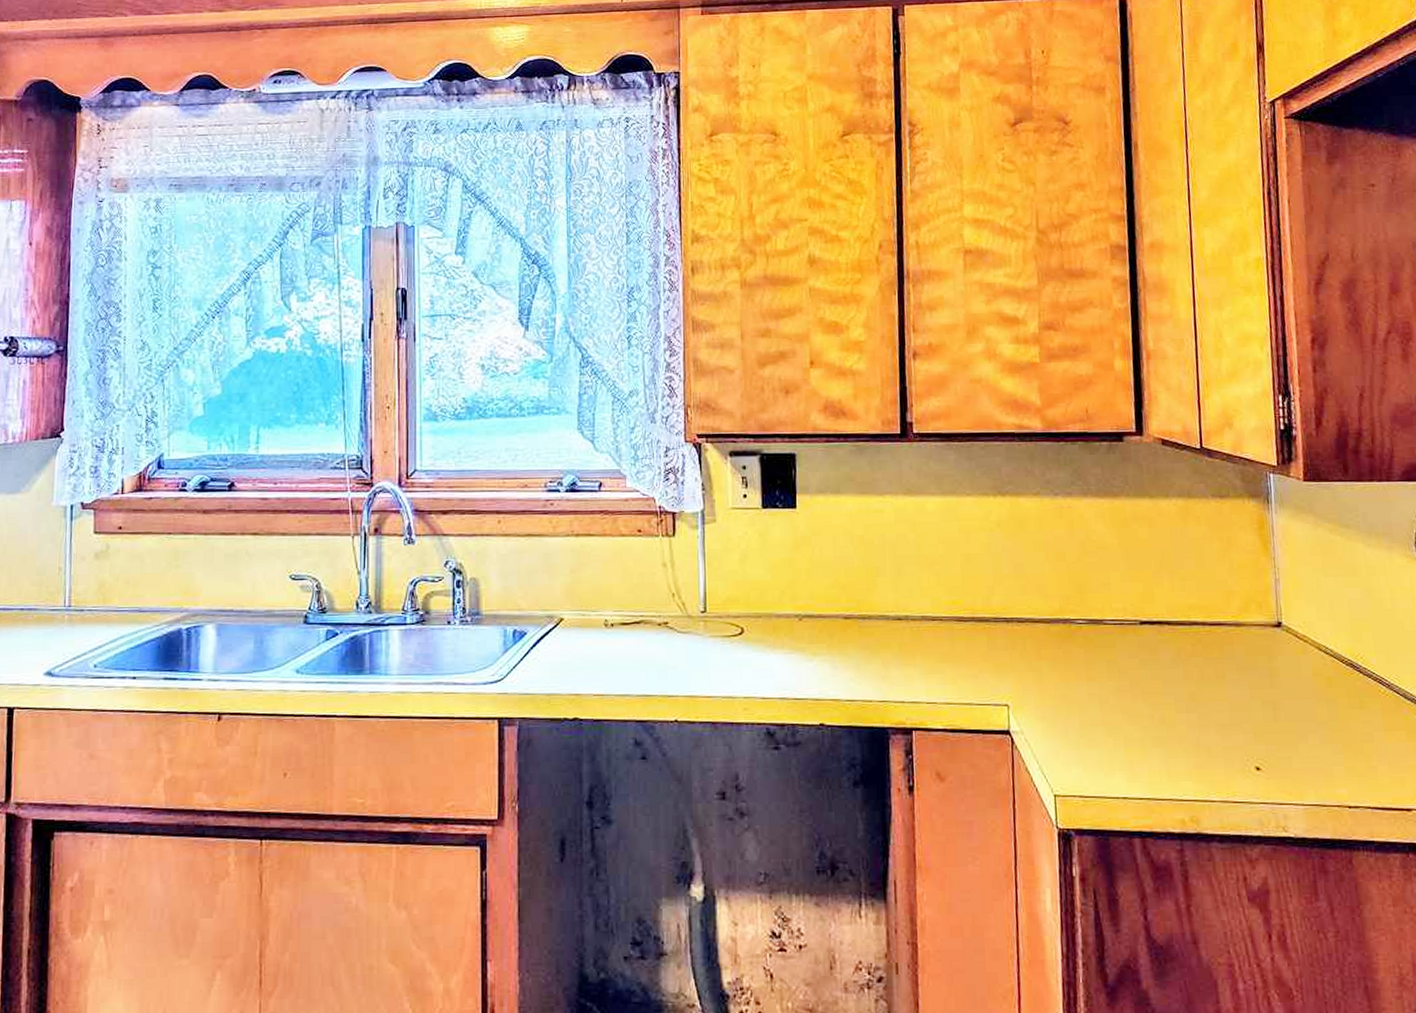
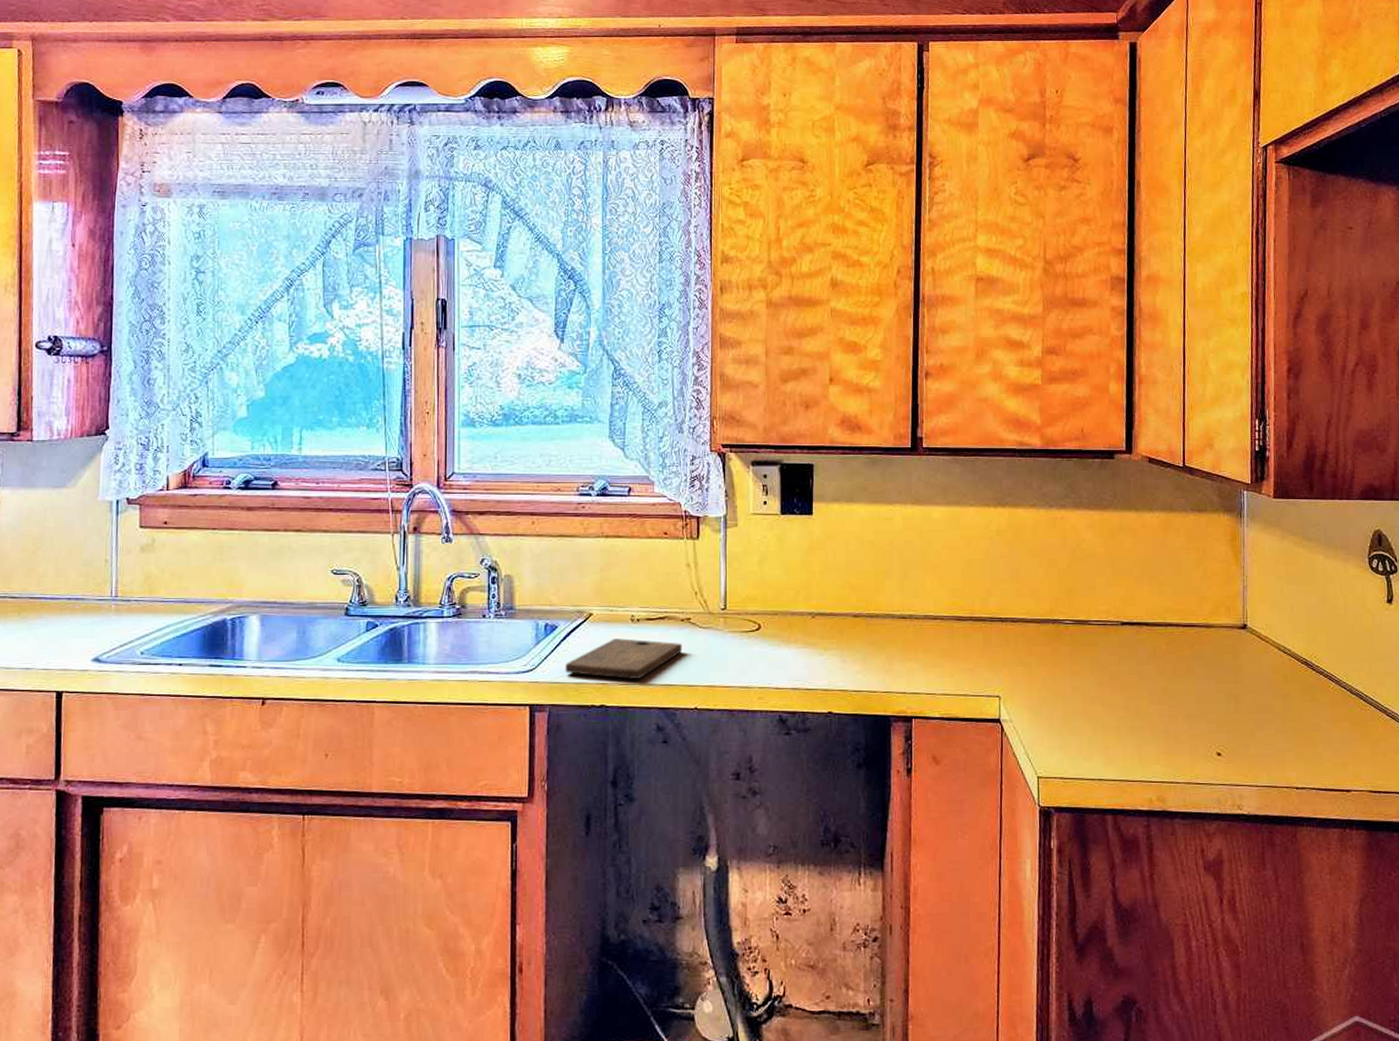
cutting board: none [535,645,660,689] -> present [565,638,683,679]

